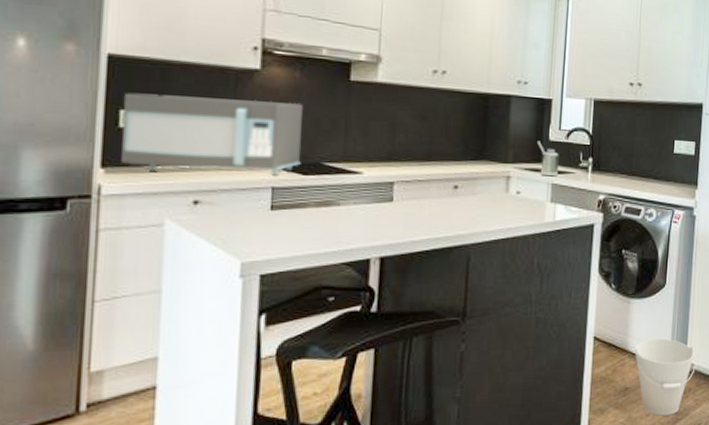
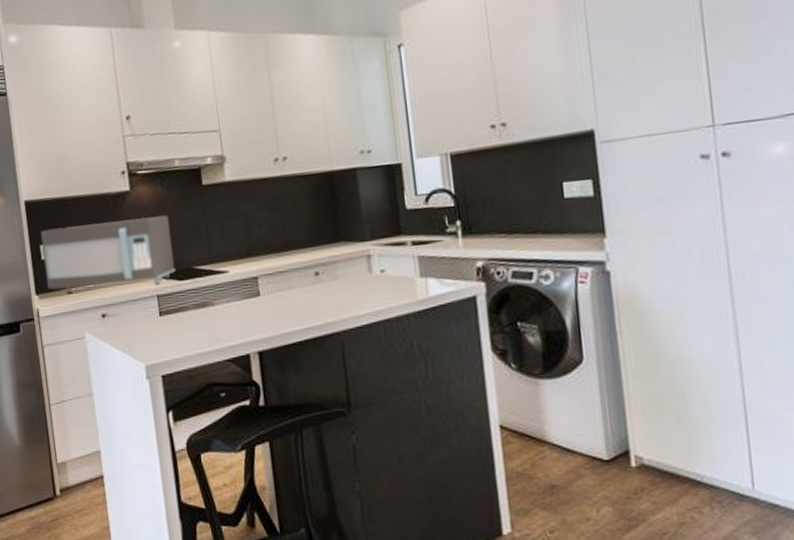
soap dispenser: present [536,140,559,177] -> none [392,211,423,250]
bucket: present [634,338,696,416] -> none [555,425,646,521]

